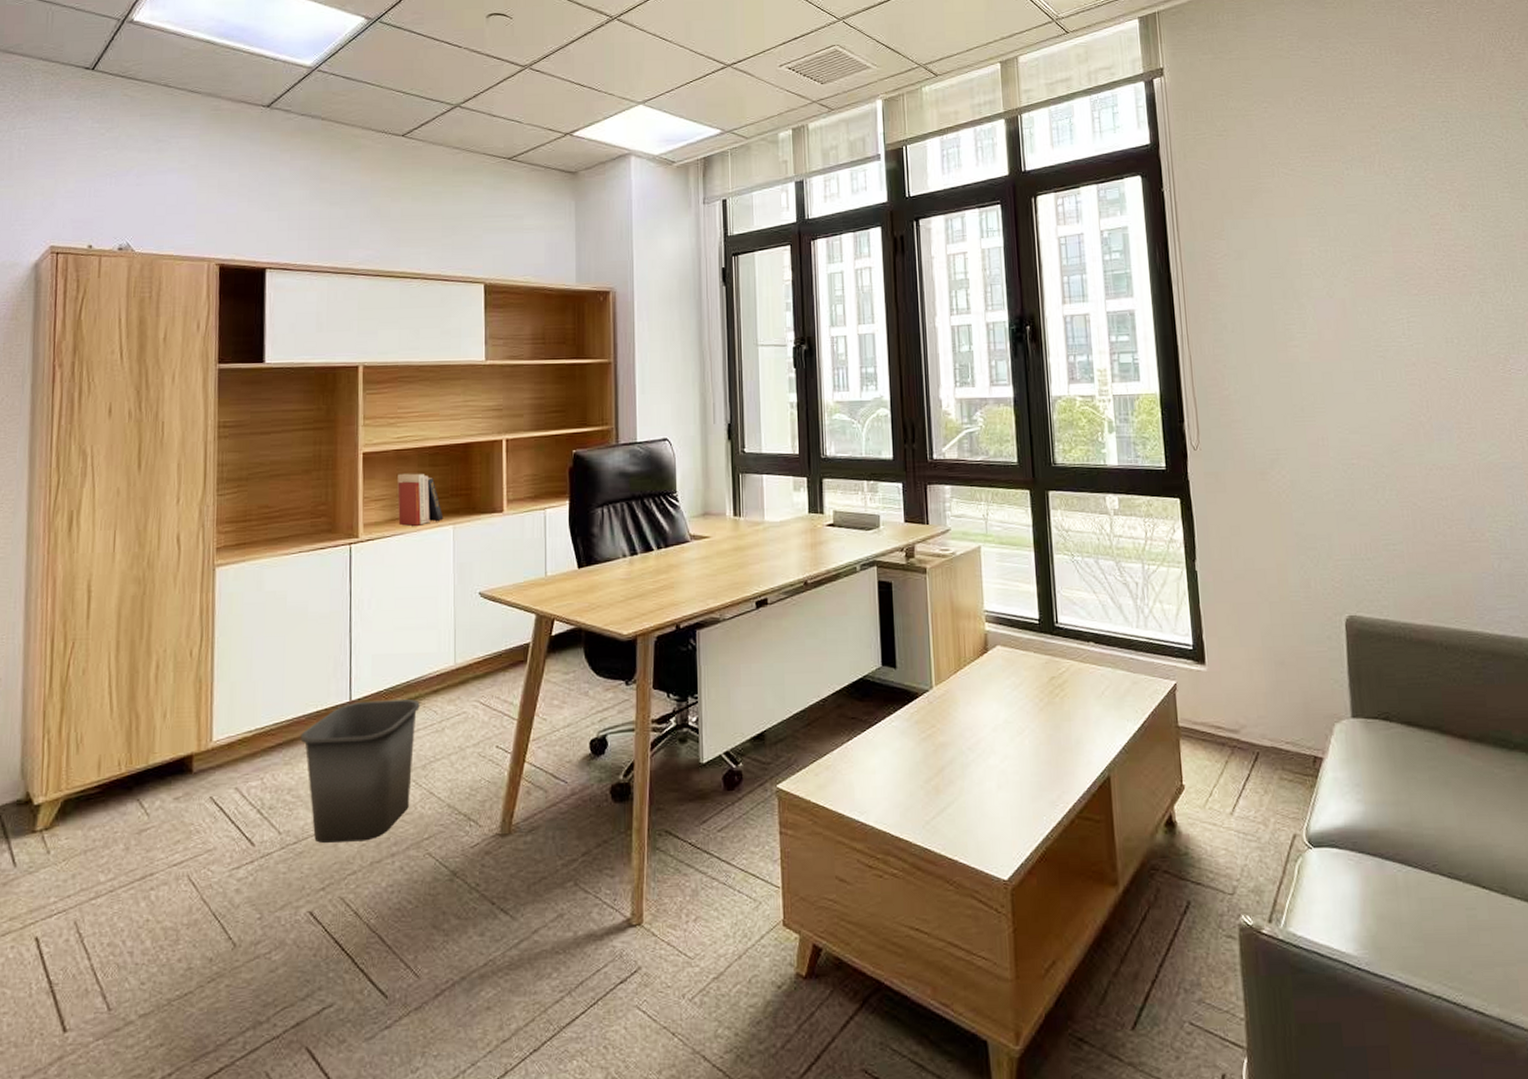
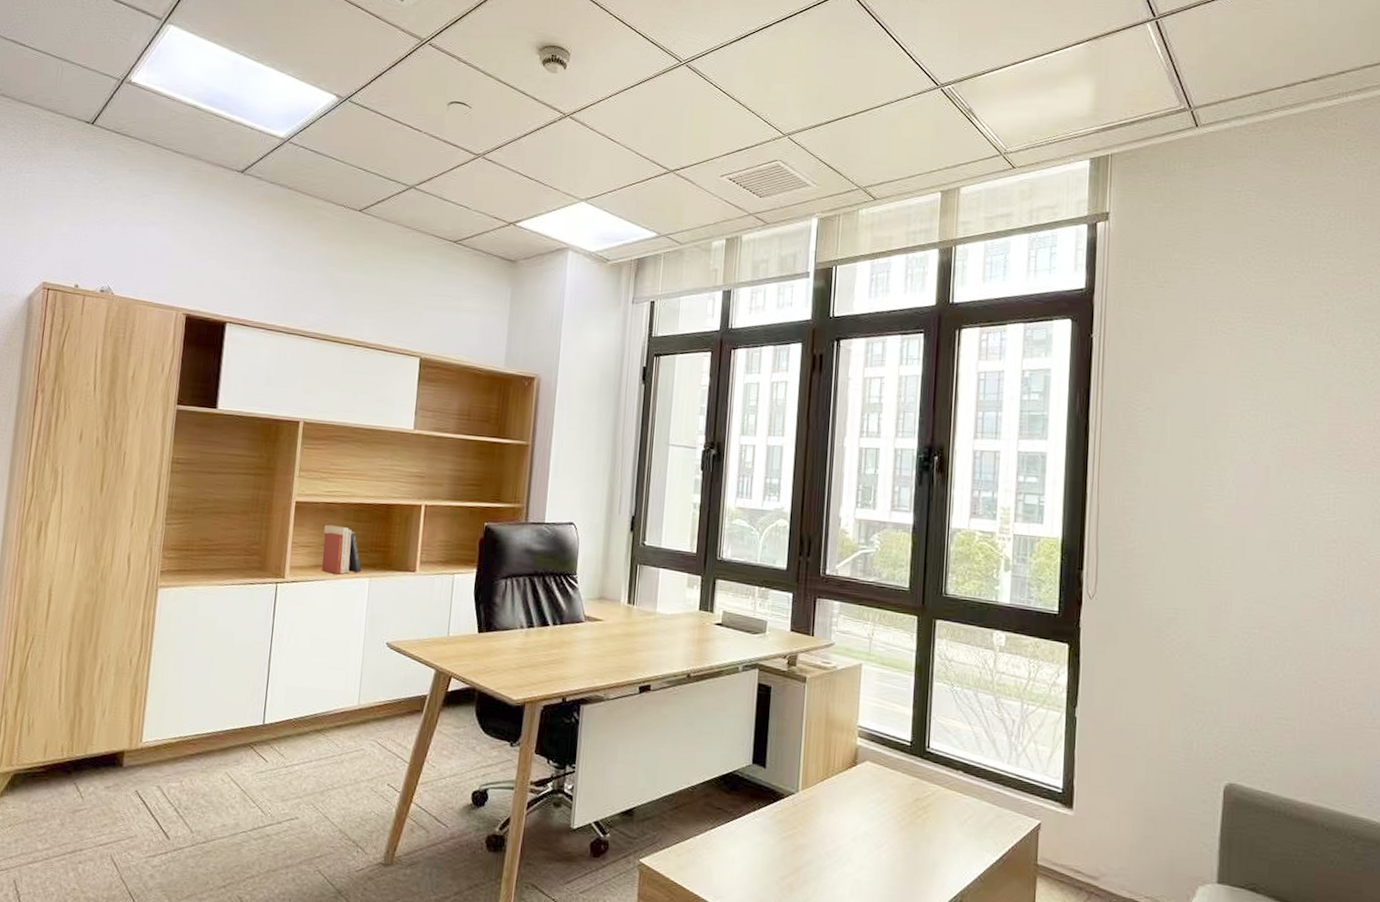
waste bin: present [300,699,420,843] -> none [217,726,324,851]

